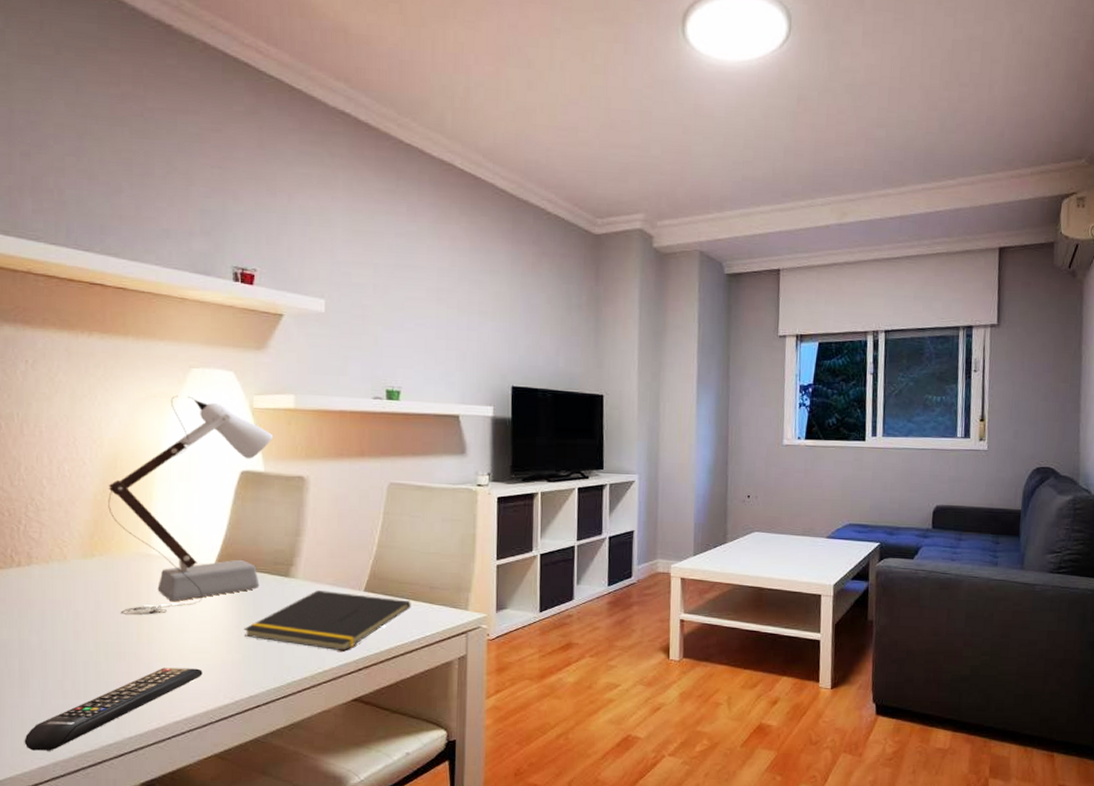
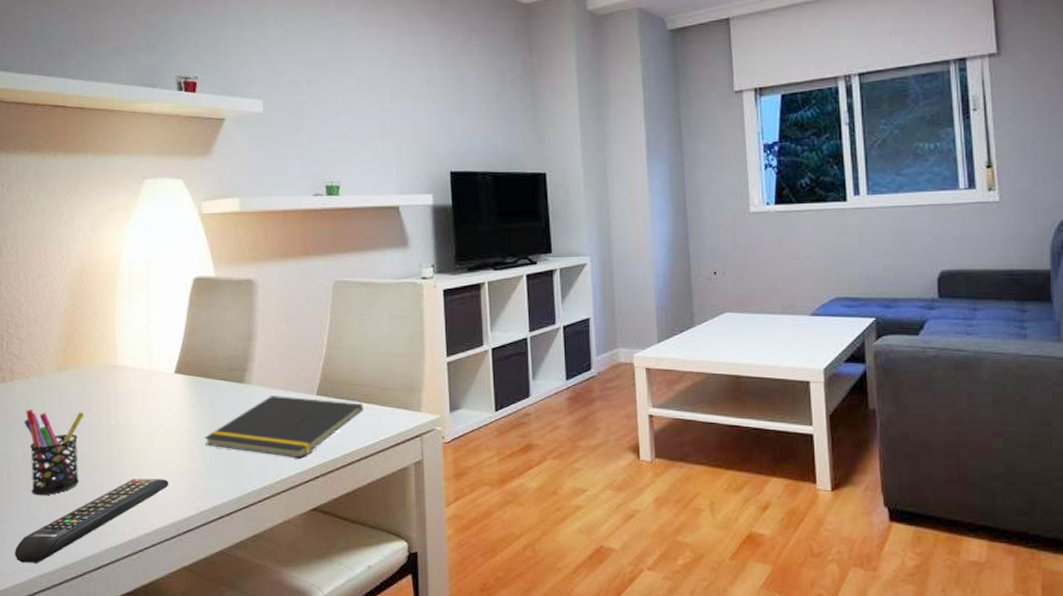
pen holder: none [42,595,112,683] -> present [24,410,85,496]
desk lamp: present [108,395,274,615] -> none [76,206,222,426]

